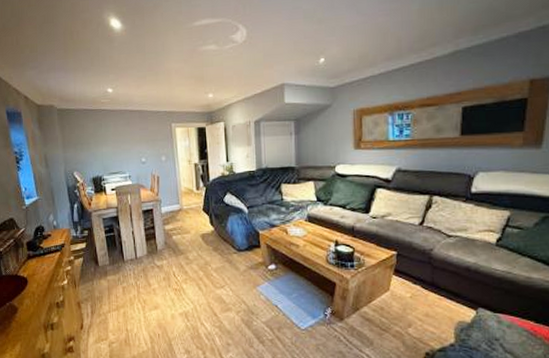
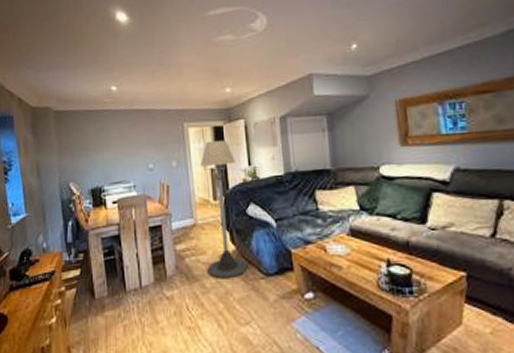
floor lamp: none [186,139,224,253] -> present [201,140,248,279]

